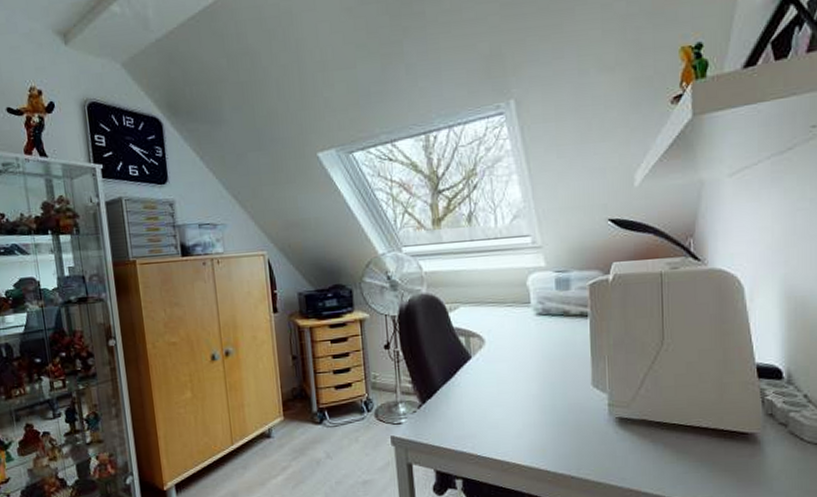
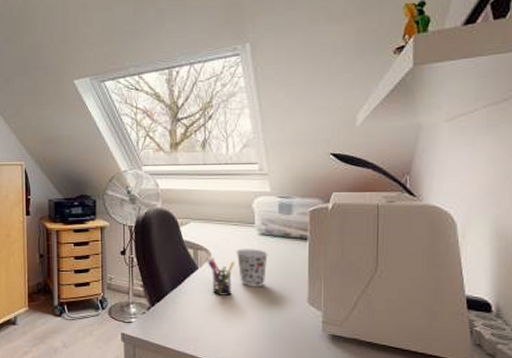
pen holder: none [481,344,511,385] -> present [208,257,234,296]
cup: none [511,330,547,373] -> present [236,249,268,287]

